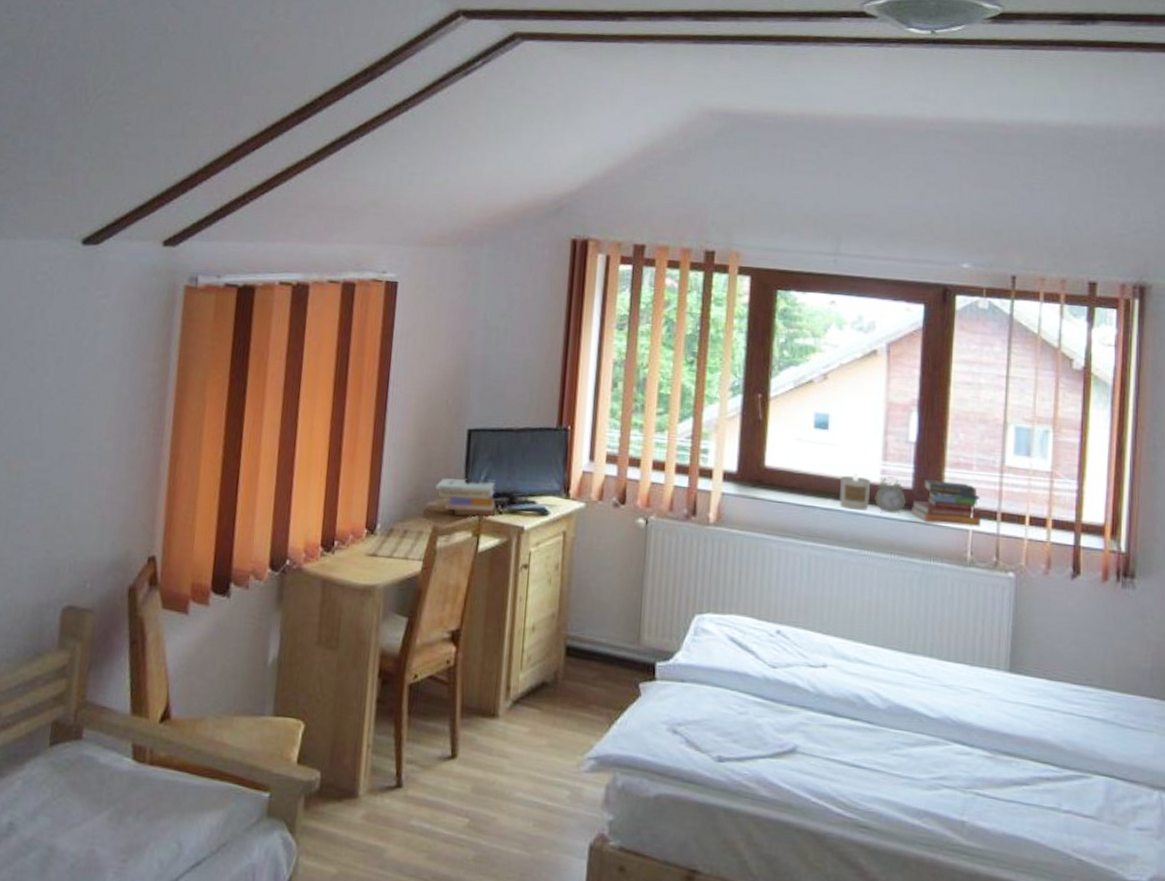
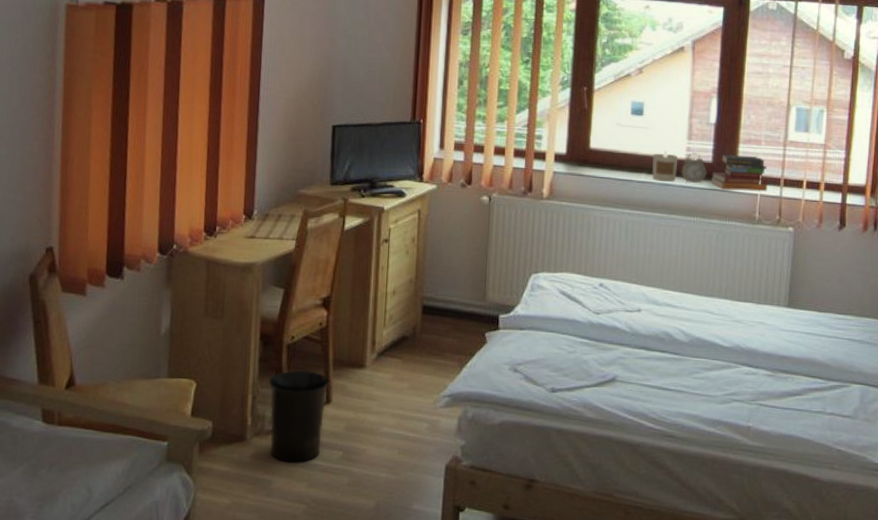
waste bin: none [385,715,456,829] -> present [268,370,329,463]
books: present [436,478,497,517] -> none [305,168,359,201]

